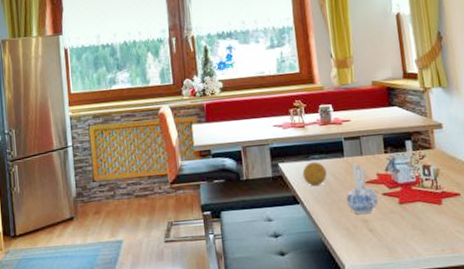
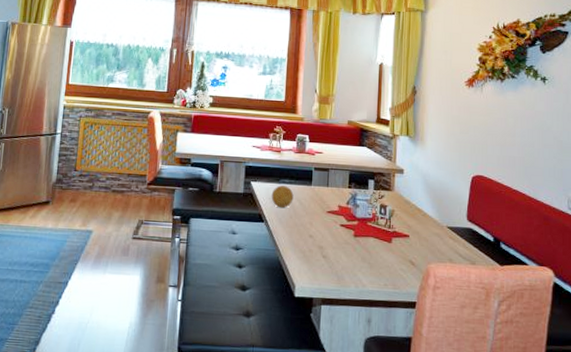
ceramic pitcher: present [345,163,379,215] -> none [306,193,336,241]

